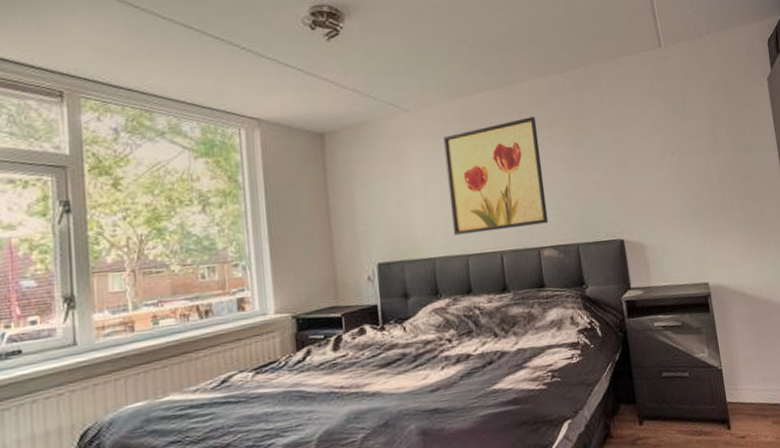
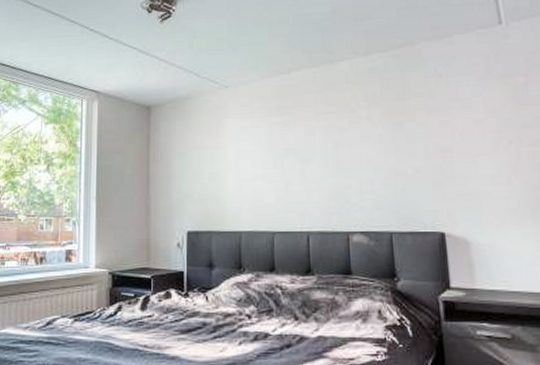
wall art: present [443,116,549,235] -> none [258,96,360,211]

